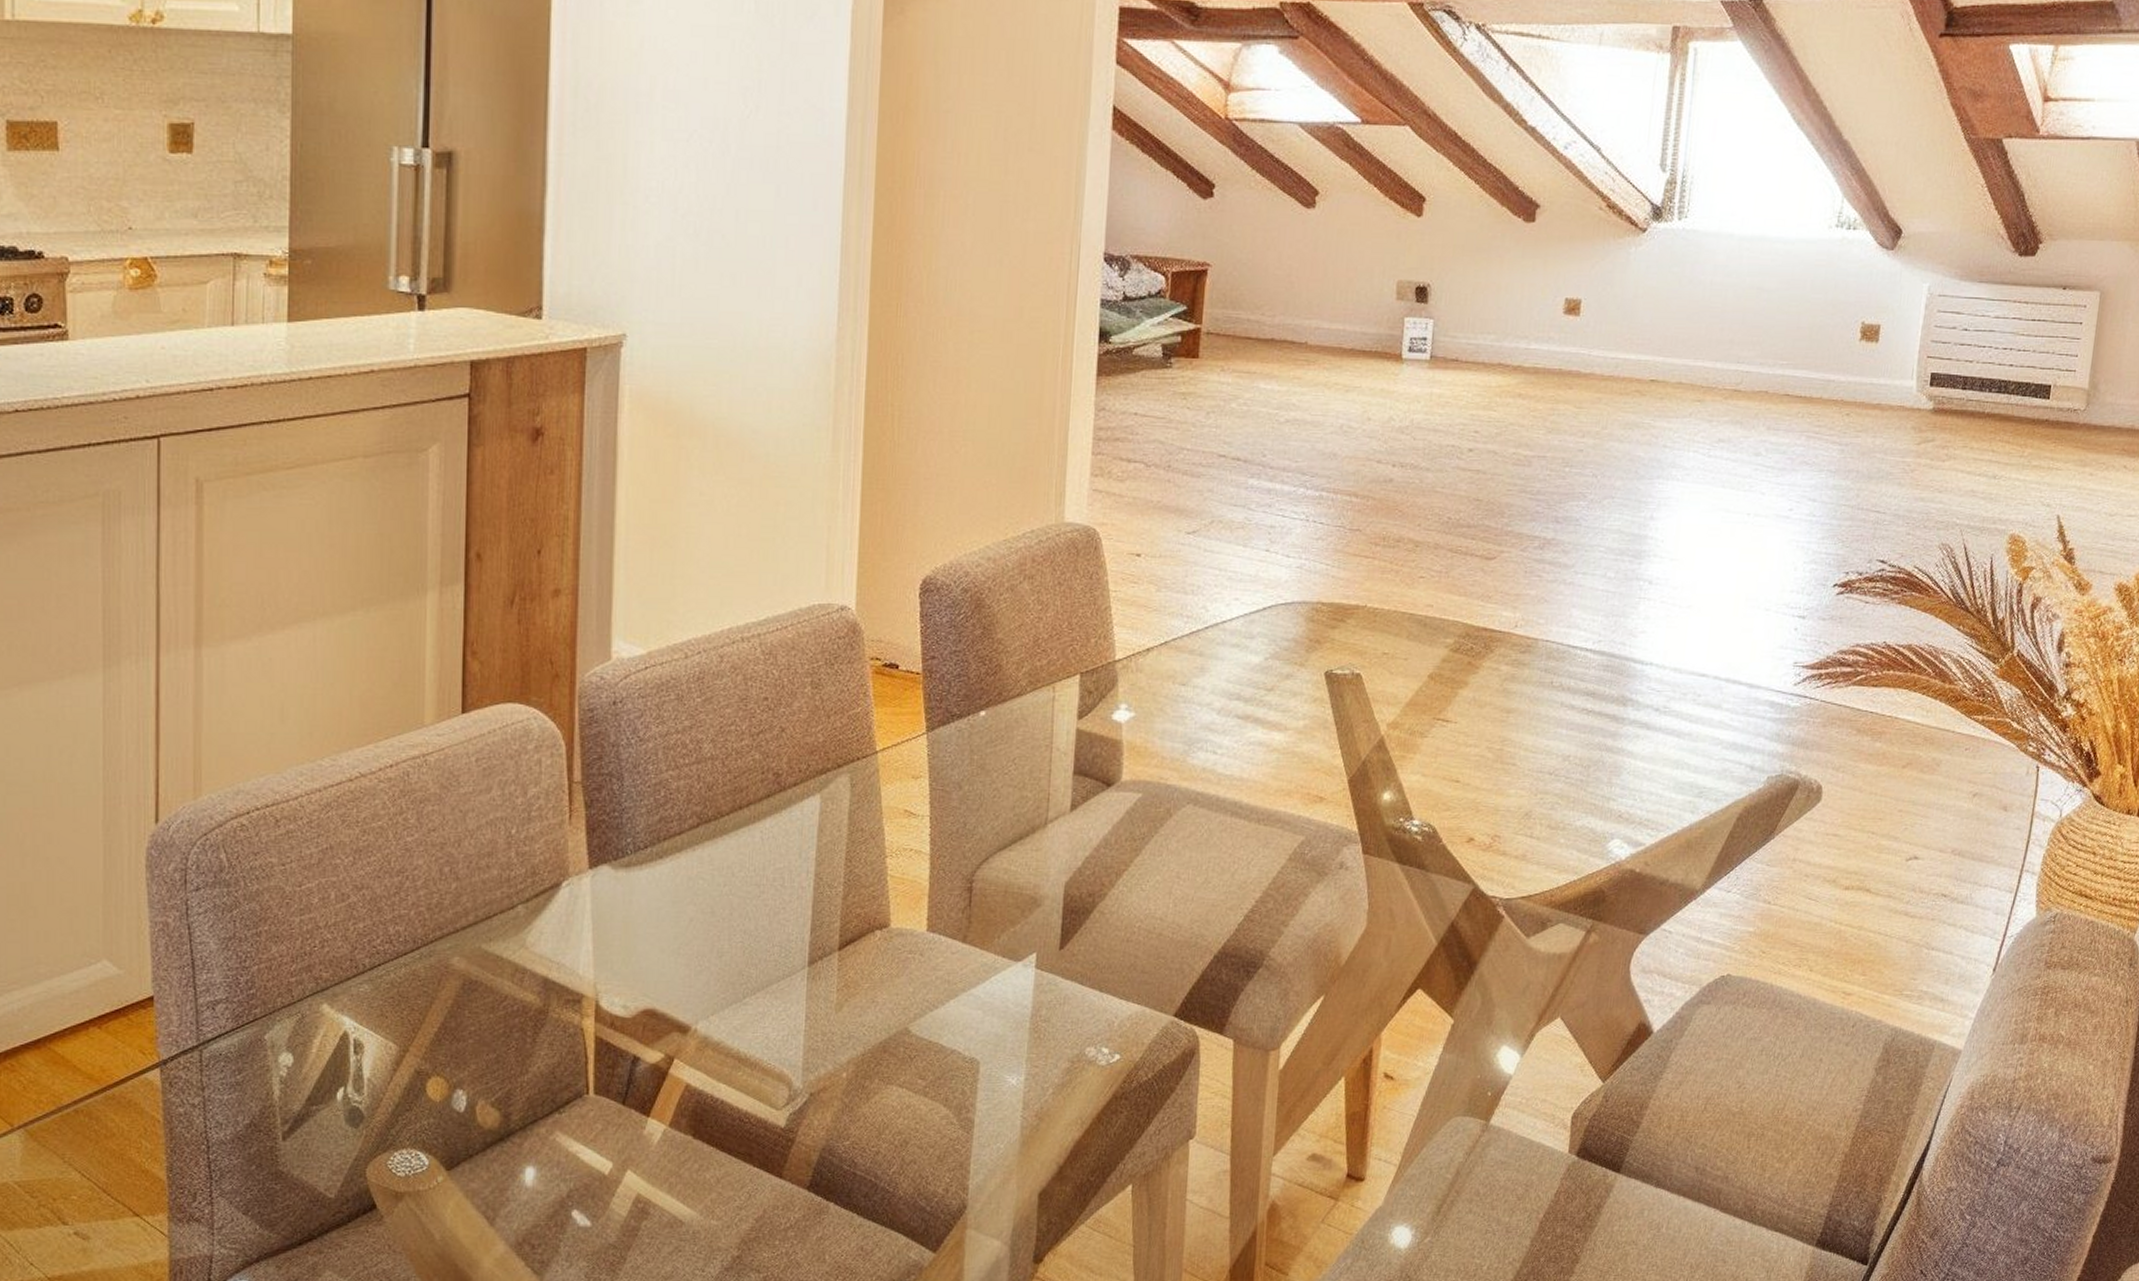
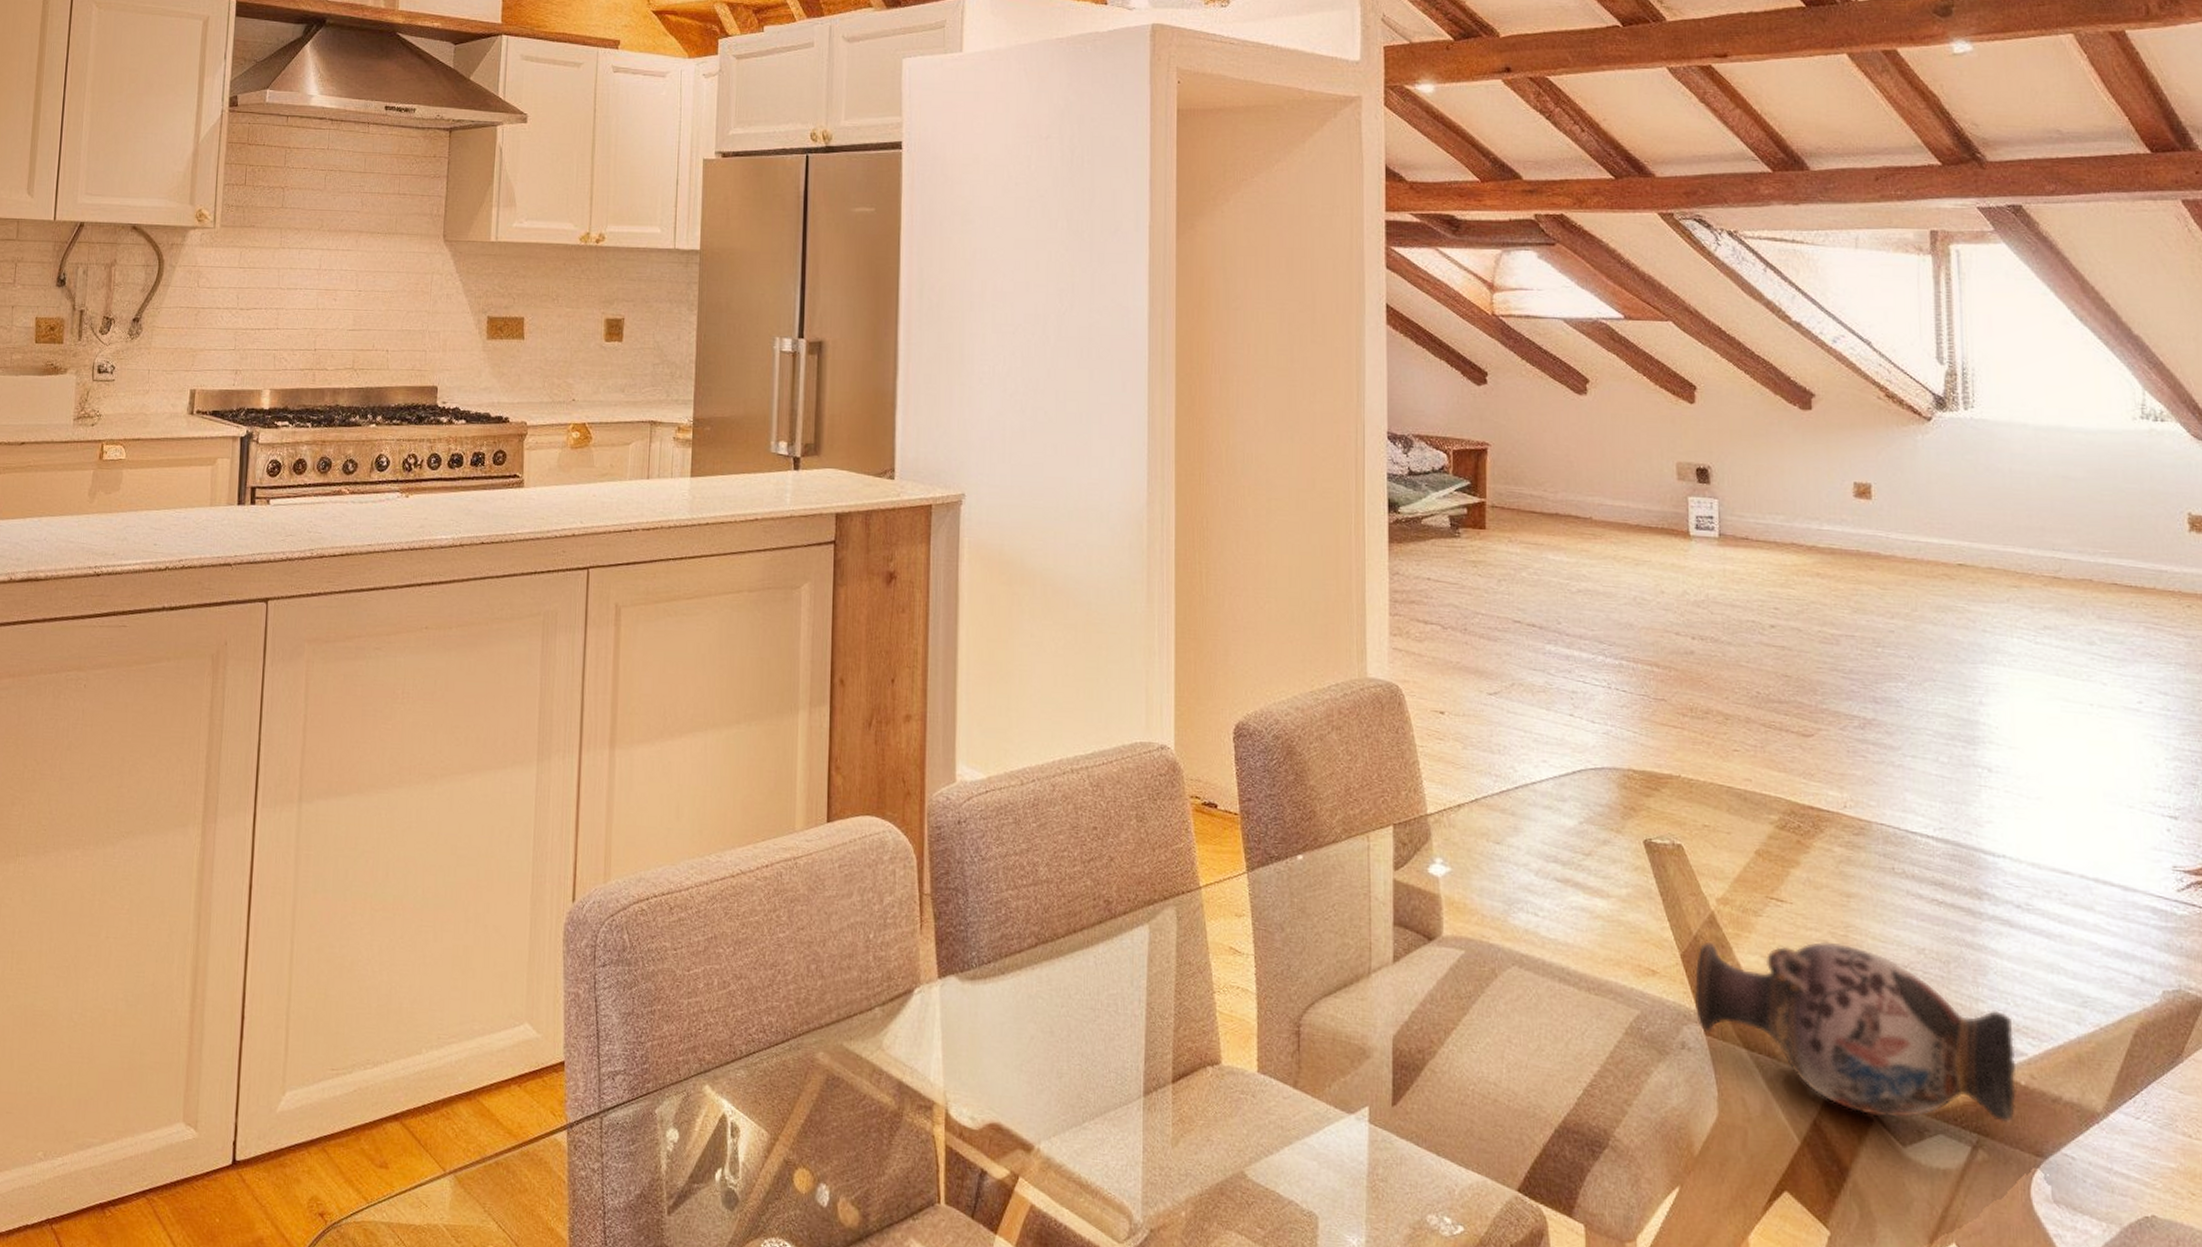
decorative vase: none [1356,756,1636,913] -> present [1693,941,2017,1123]

